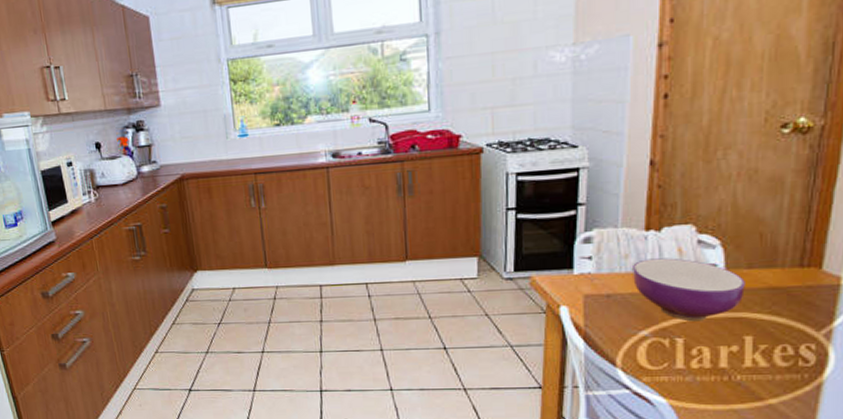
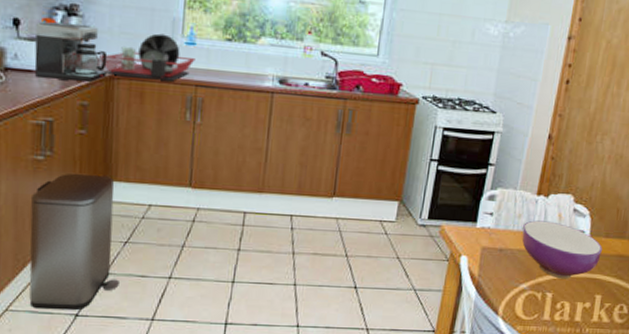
coffee maker: none [112,136,177,191] -> present [34,21,108,83]
pedal bin: none [135,267,220,387] -> present [29,174,119,311]
dish rack: none [168,131,250,178] -> present [99,33,195,81]

